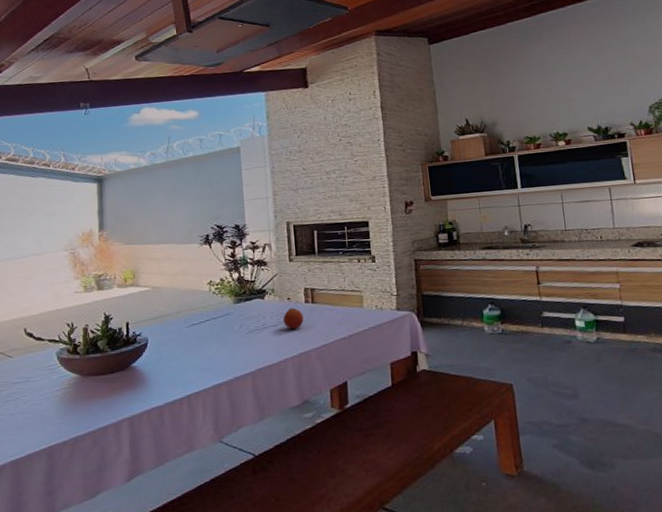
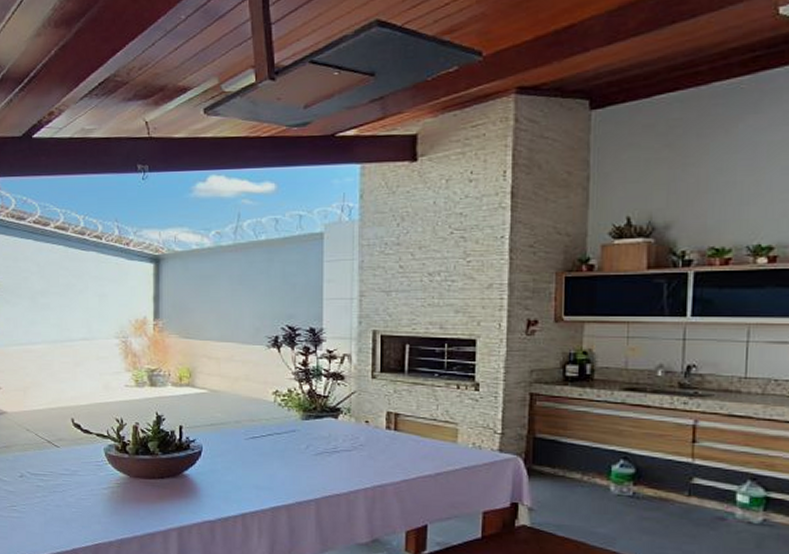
fruit: present [283,307,304,330] -> none [358,432,382,458]

